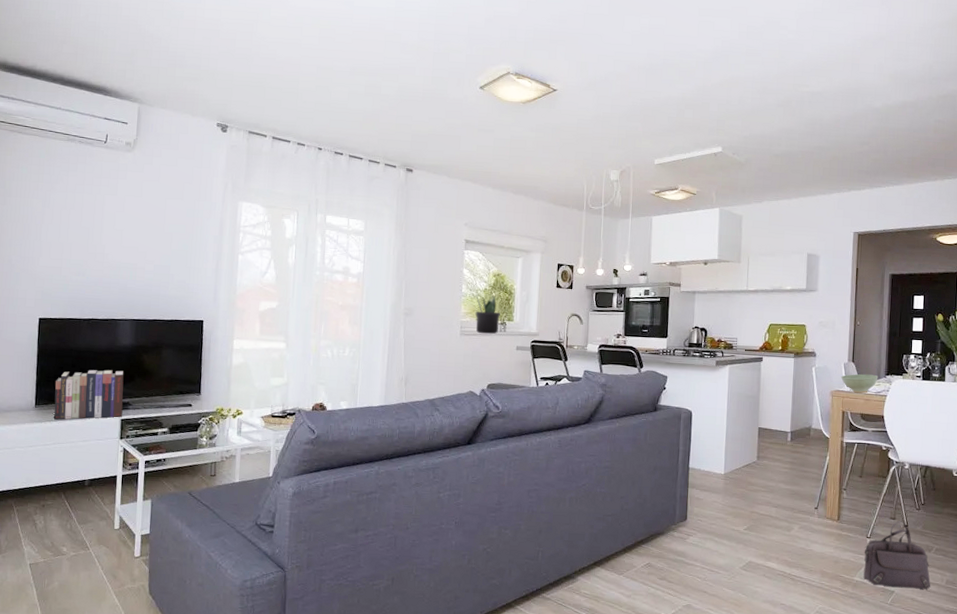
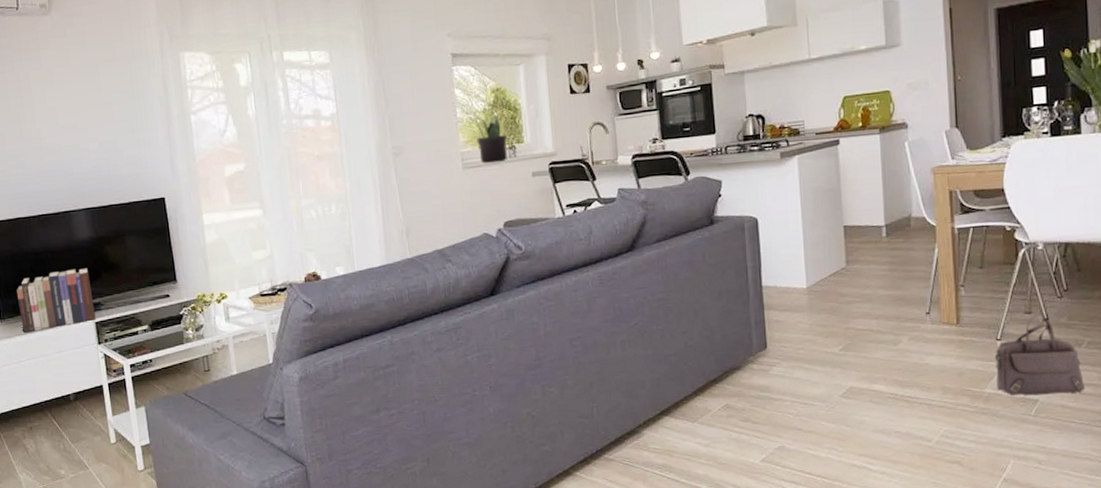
bowl: present [840,374,878,394] -> none [942,139,992,166]

